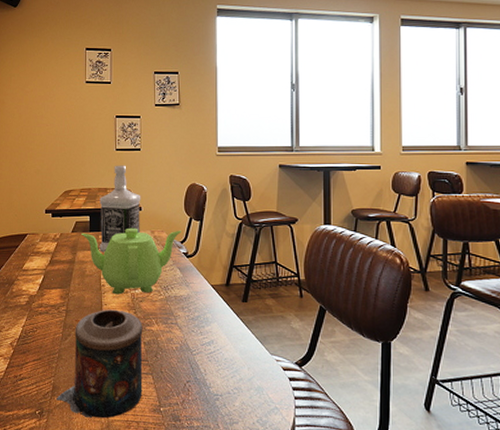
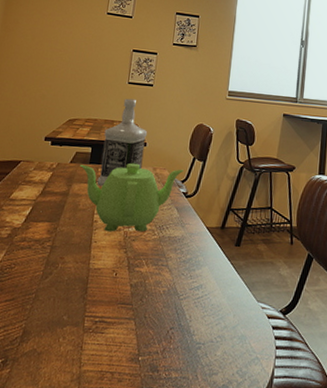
candle: present [56,309,143,419] -> none [25,247,132,369]

